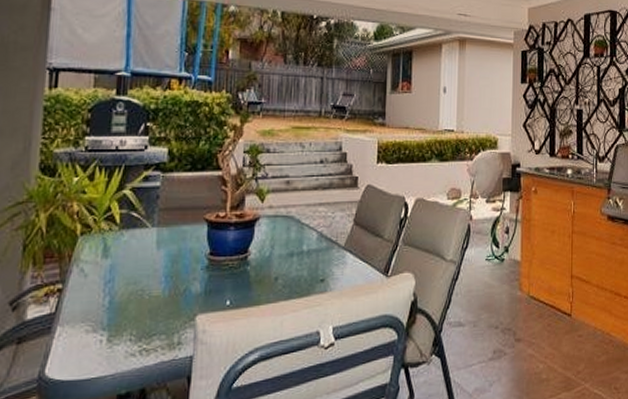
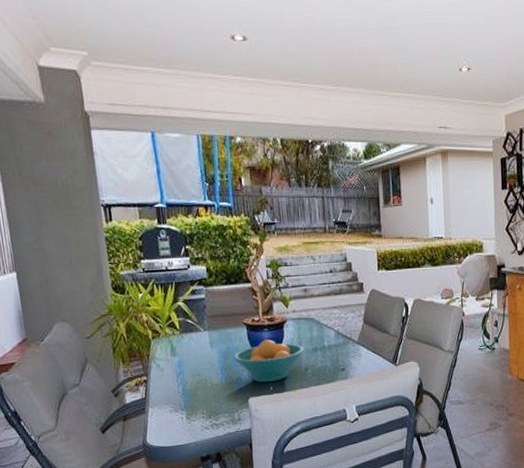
fruit bowl: none [184,241,277,296] -> present [233,339,305,383]

